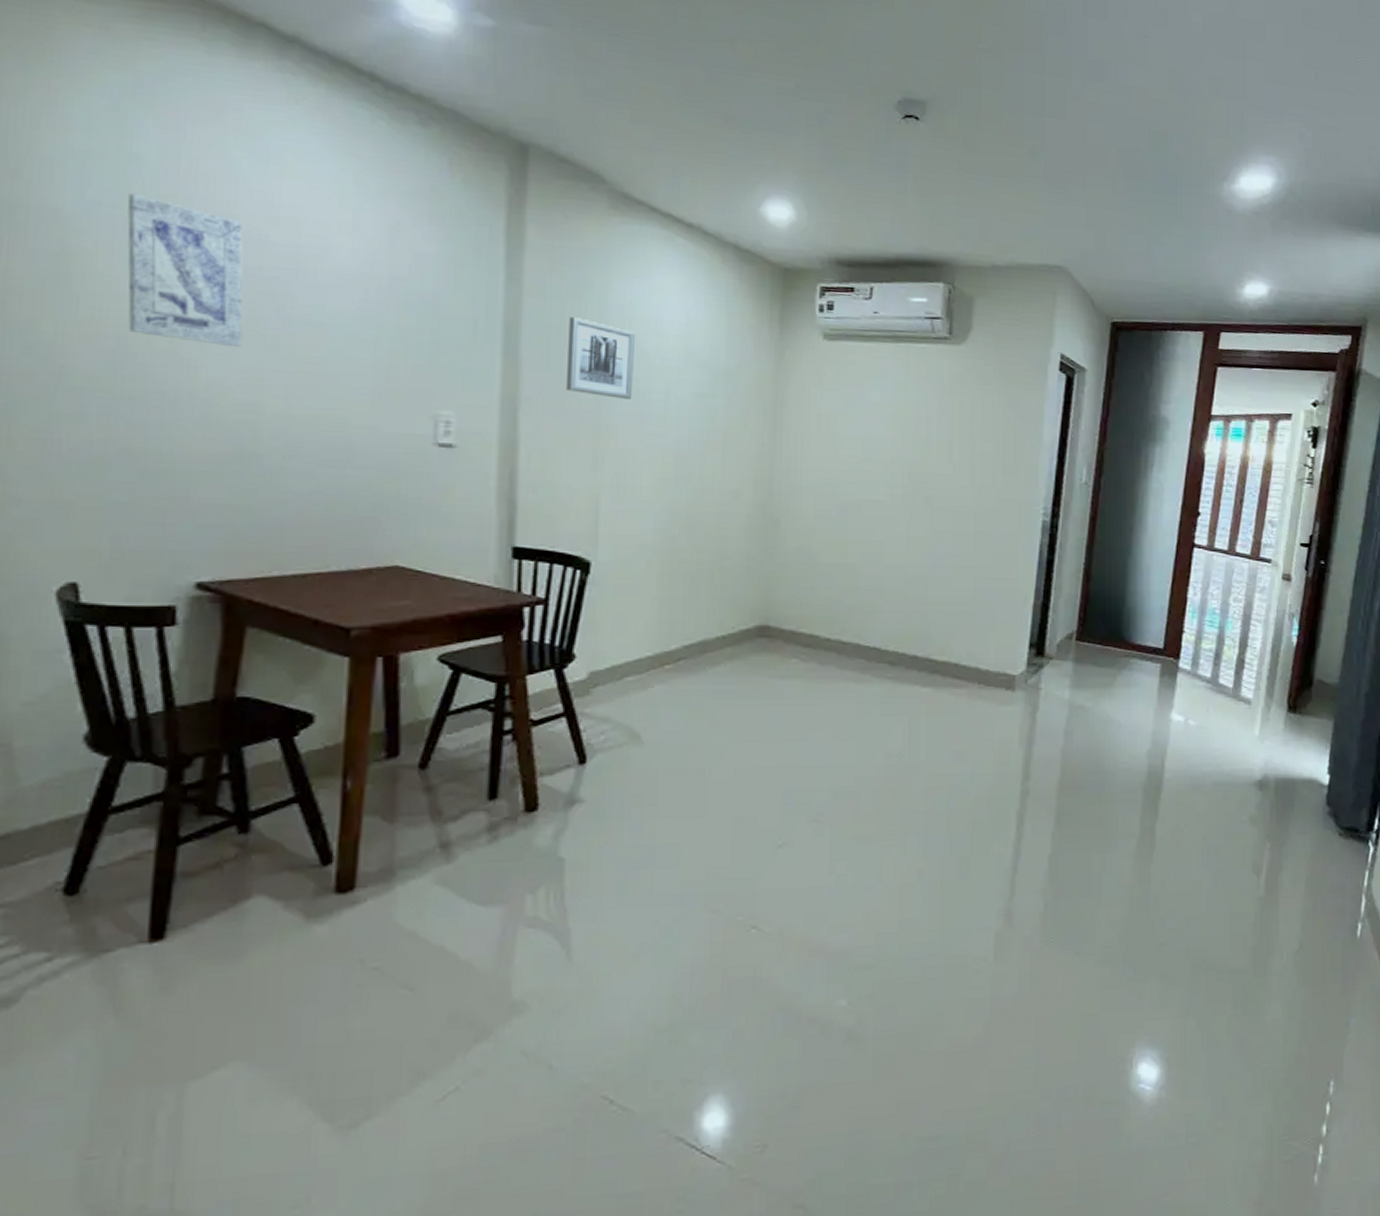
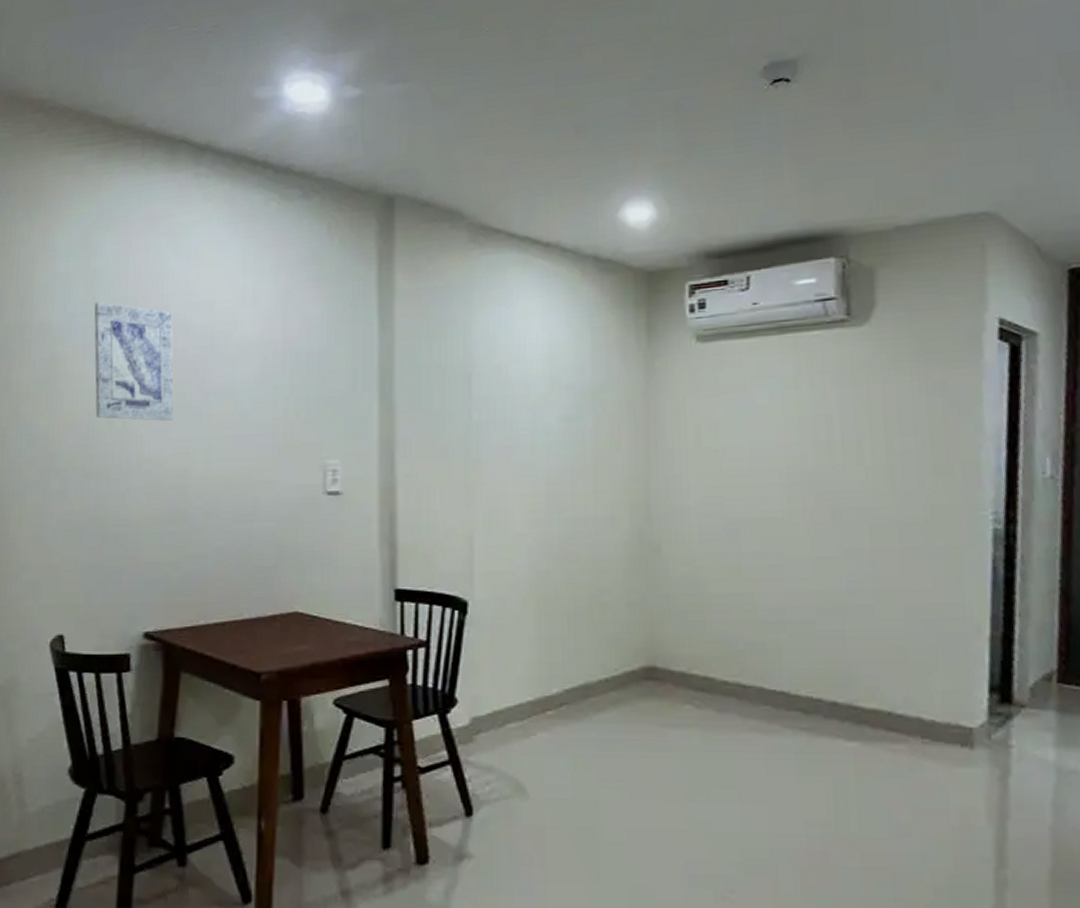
wall art: present [566,317,635,399] -> none [437,354,500,431]

